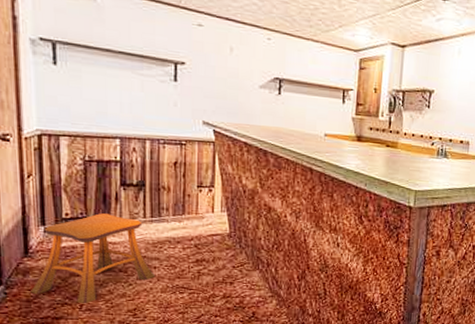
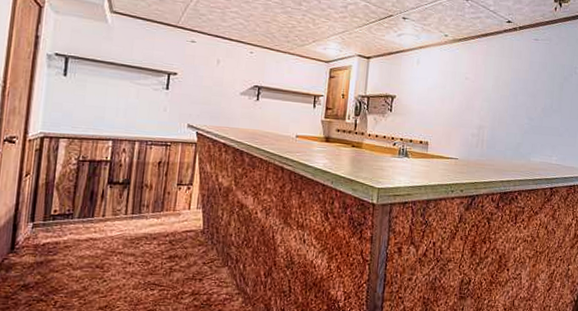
stool: present [31,213,155,304] -> none [10,210,129,301]

